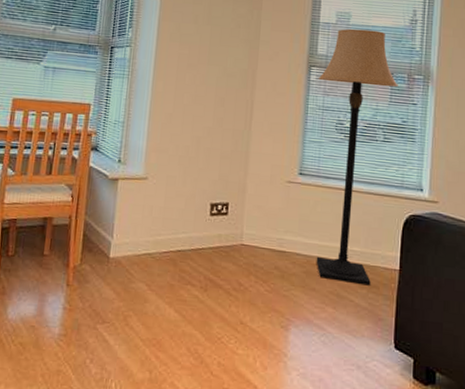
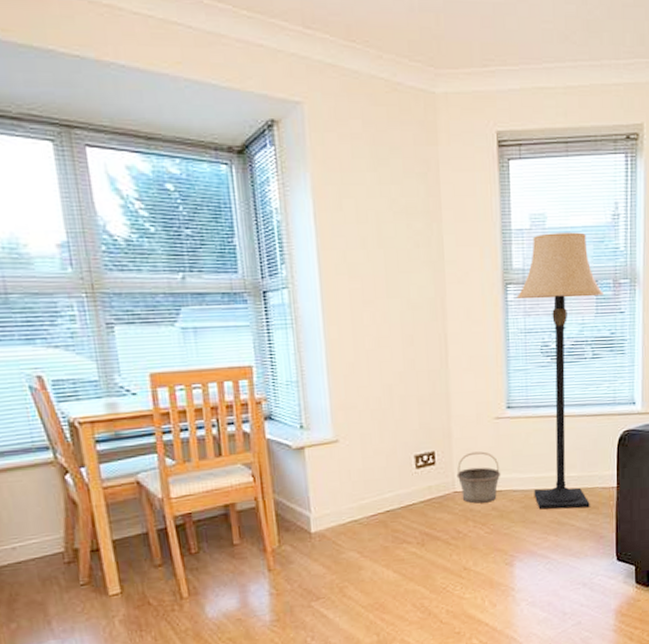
basket: none [245,209,287,261] -> present [456,451,501,504]

